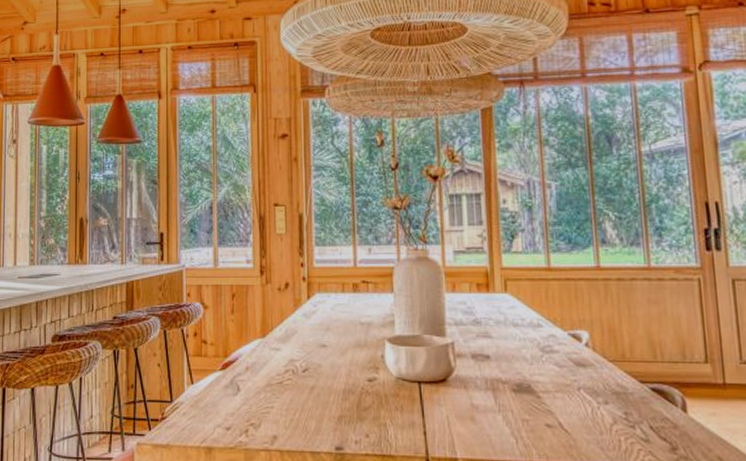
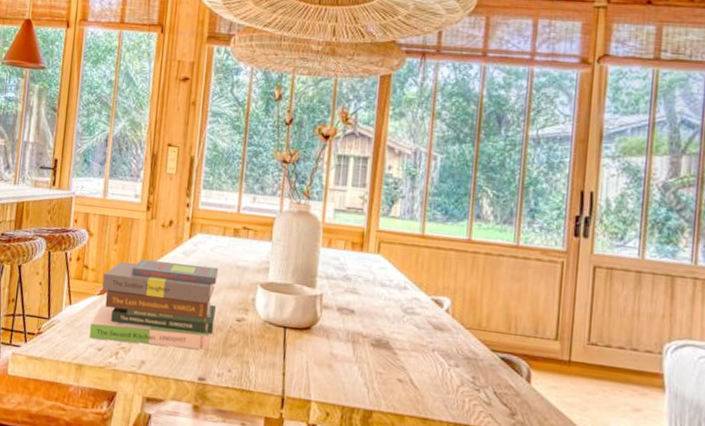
books: none [215,326,346,419] -> present [89,259,219,350]

